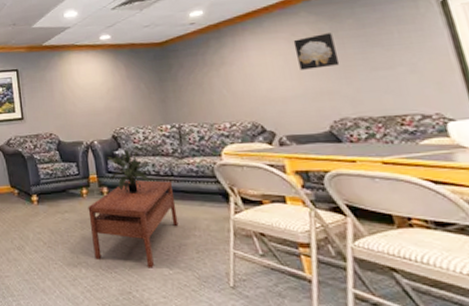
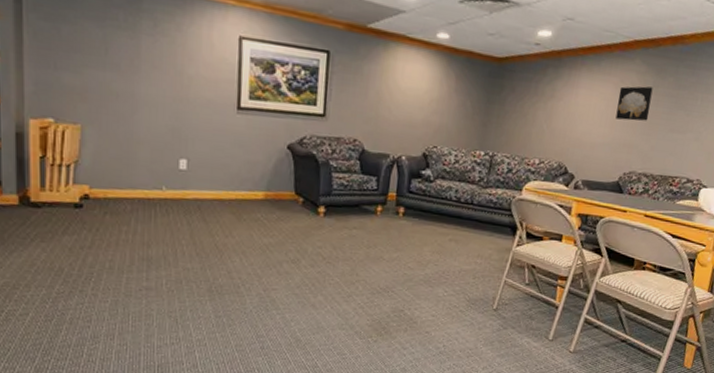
coffee table: present [88,180,179,268] -> none [375,202,470,290]
potted plant: present [107,149,152,193] -> none [410,170,454,217]

